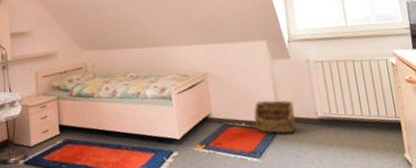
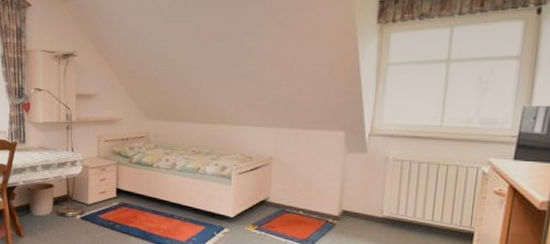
basket: present [253,100,296,134] -> none [313,193,359,228]

